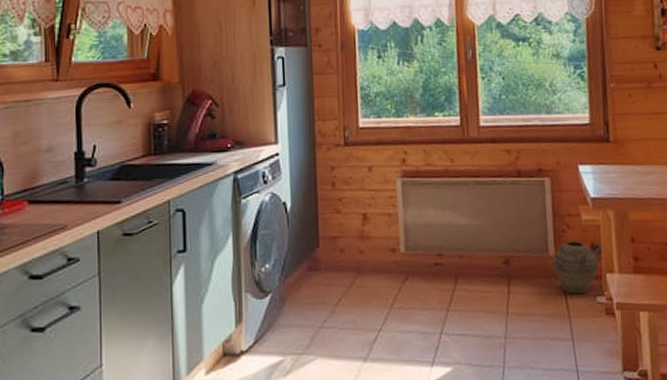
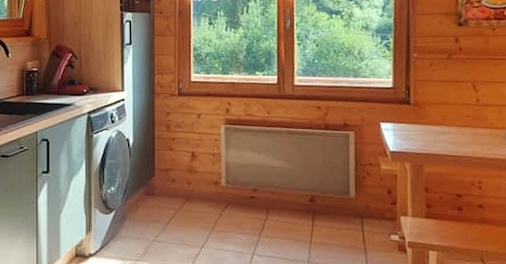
ceramic jug: present [552,241,603,294] -> none [353,187,398,232]

